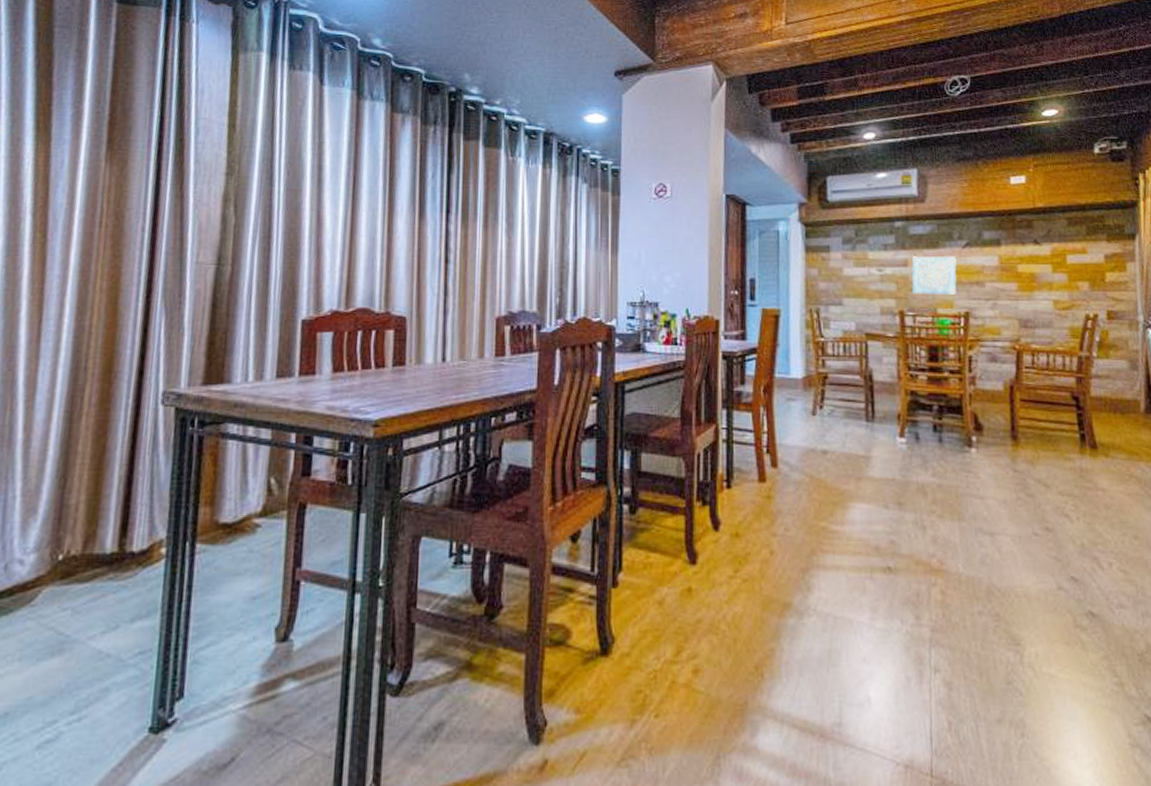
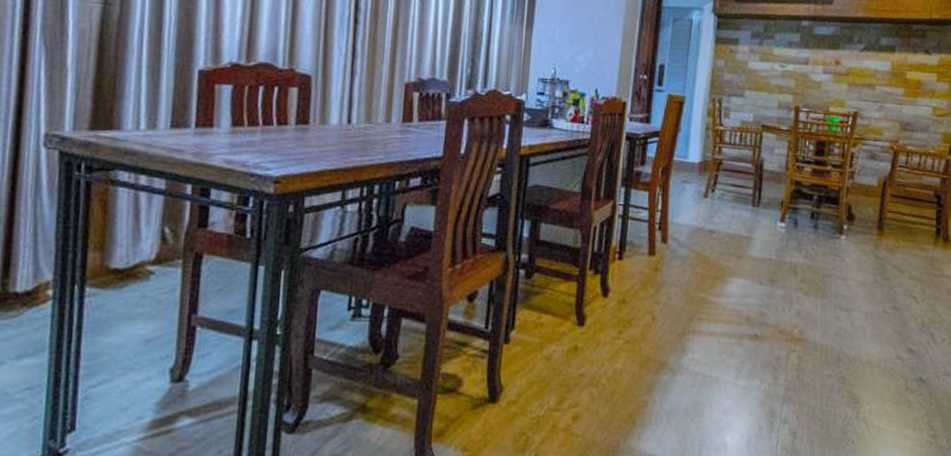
wall art: present [912,255,957,295] -> none [809,56,853,95]

